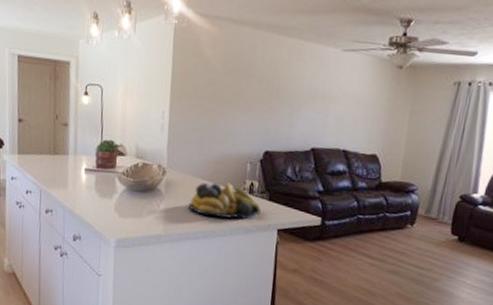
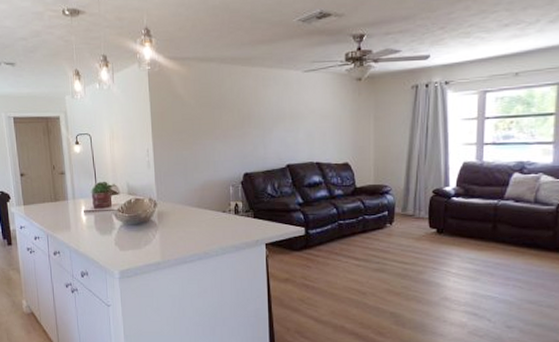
fruit bowl: present [187,183,261,220] -> none [180,207,248,240]

